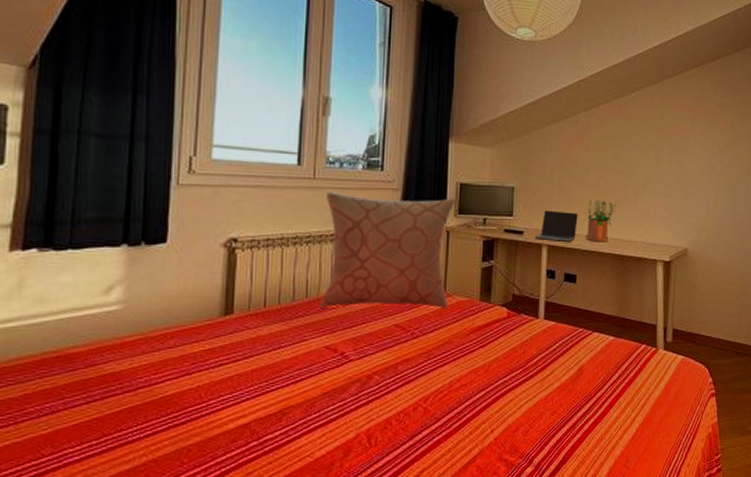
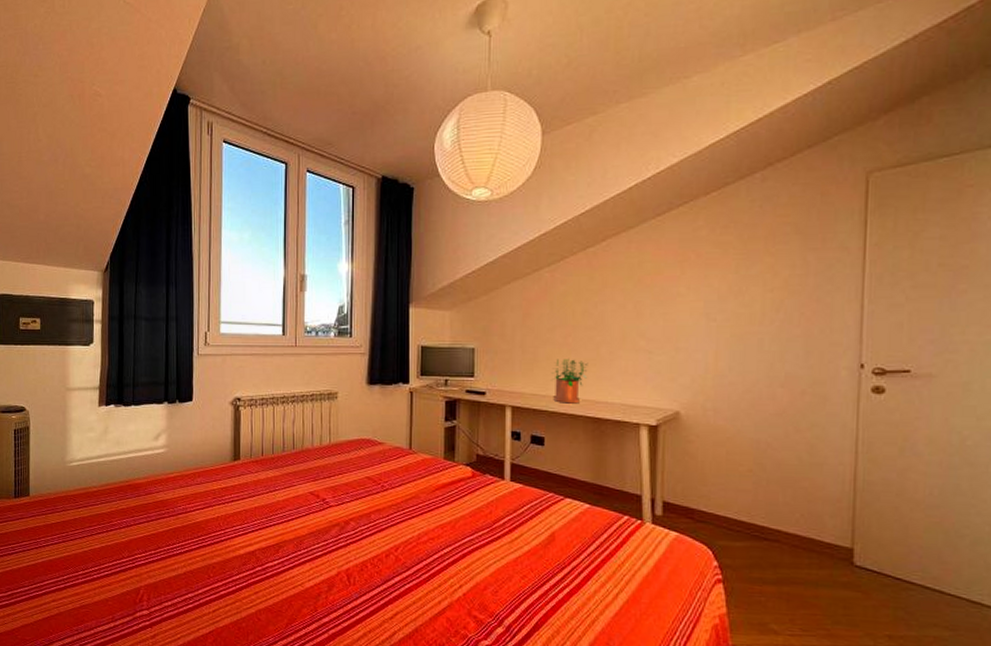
pillow: present [319,192,456,308] -> none [304,358,418,464]
laptop: present [535,210,578,242] -> none [498,370,544,403]

